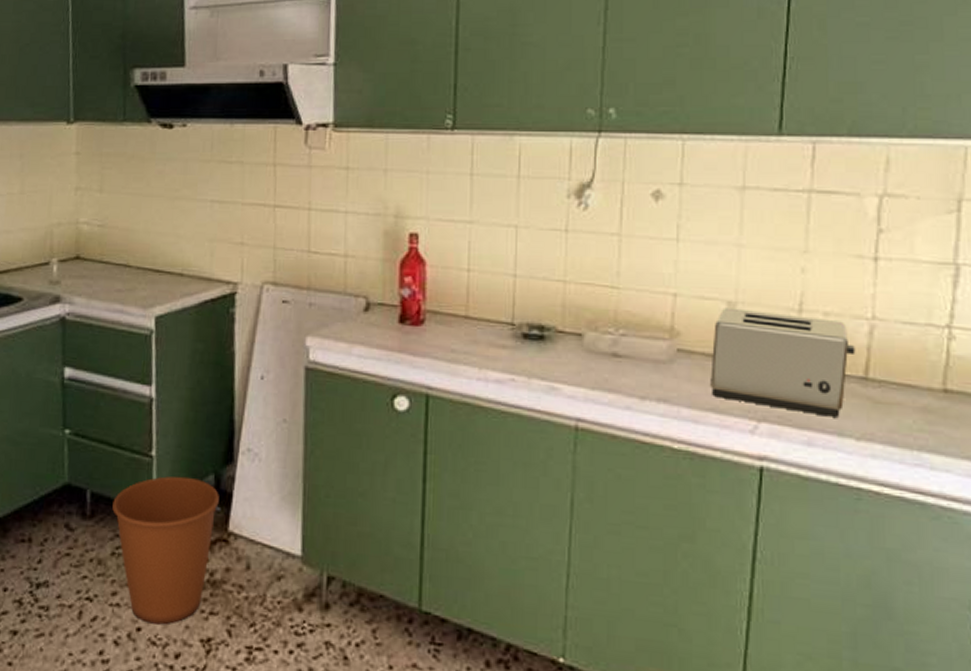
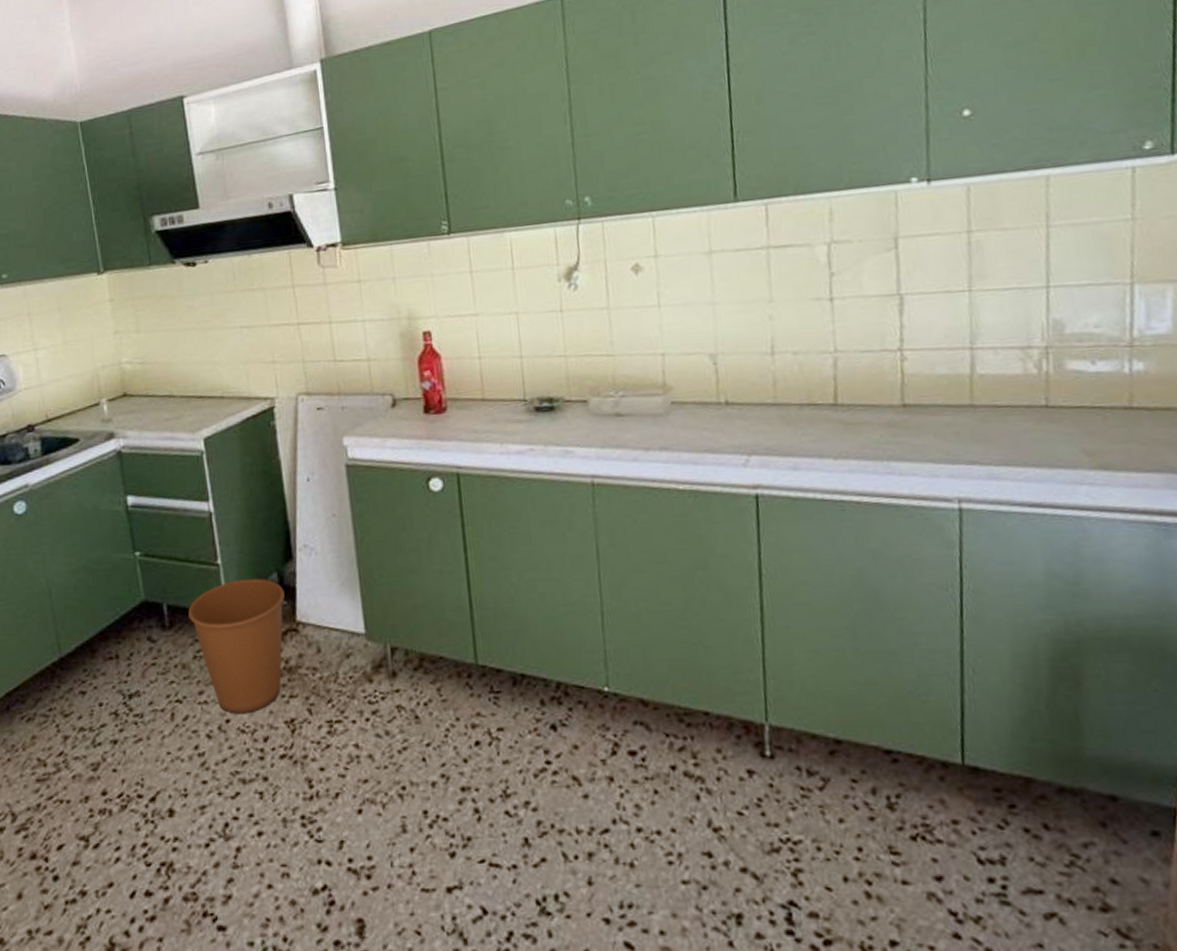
toaster: present [710,308,856,417] -> none [700,357,824,443]

